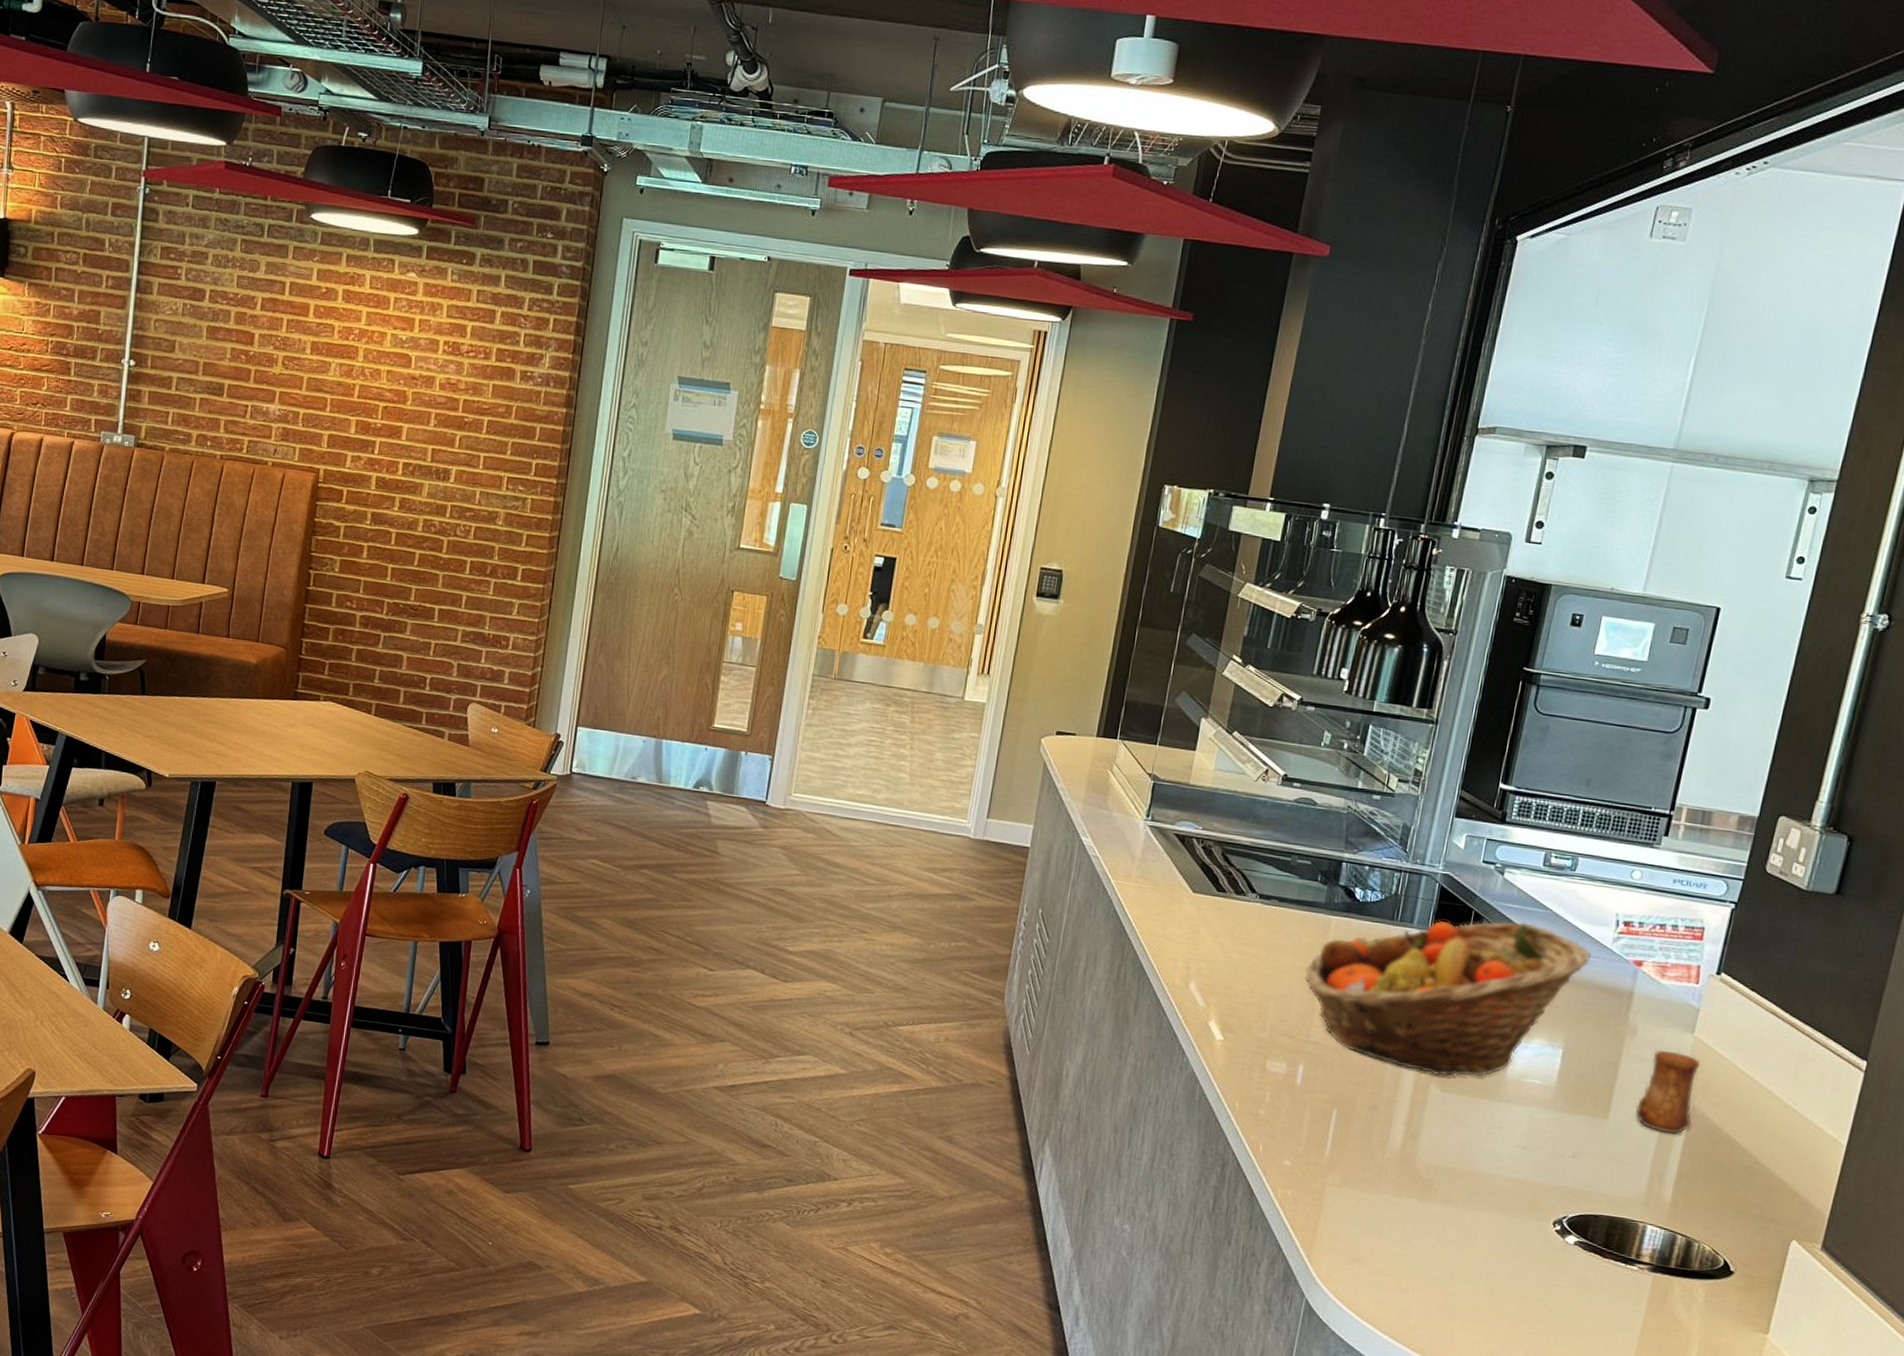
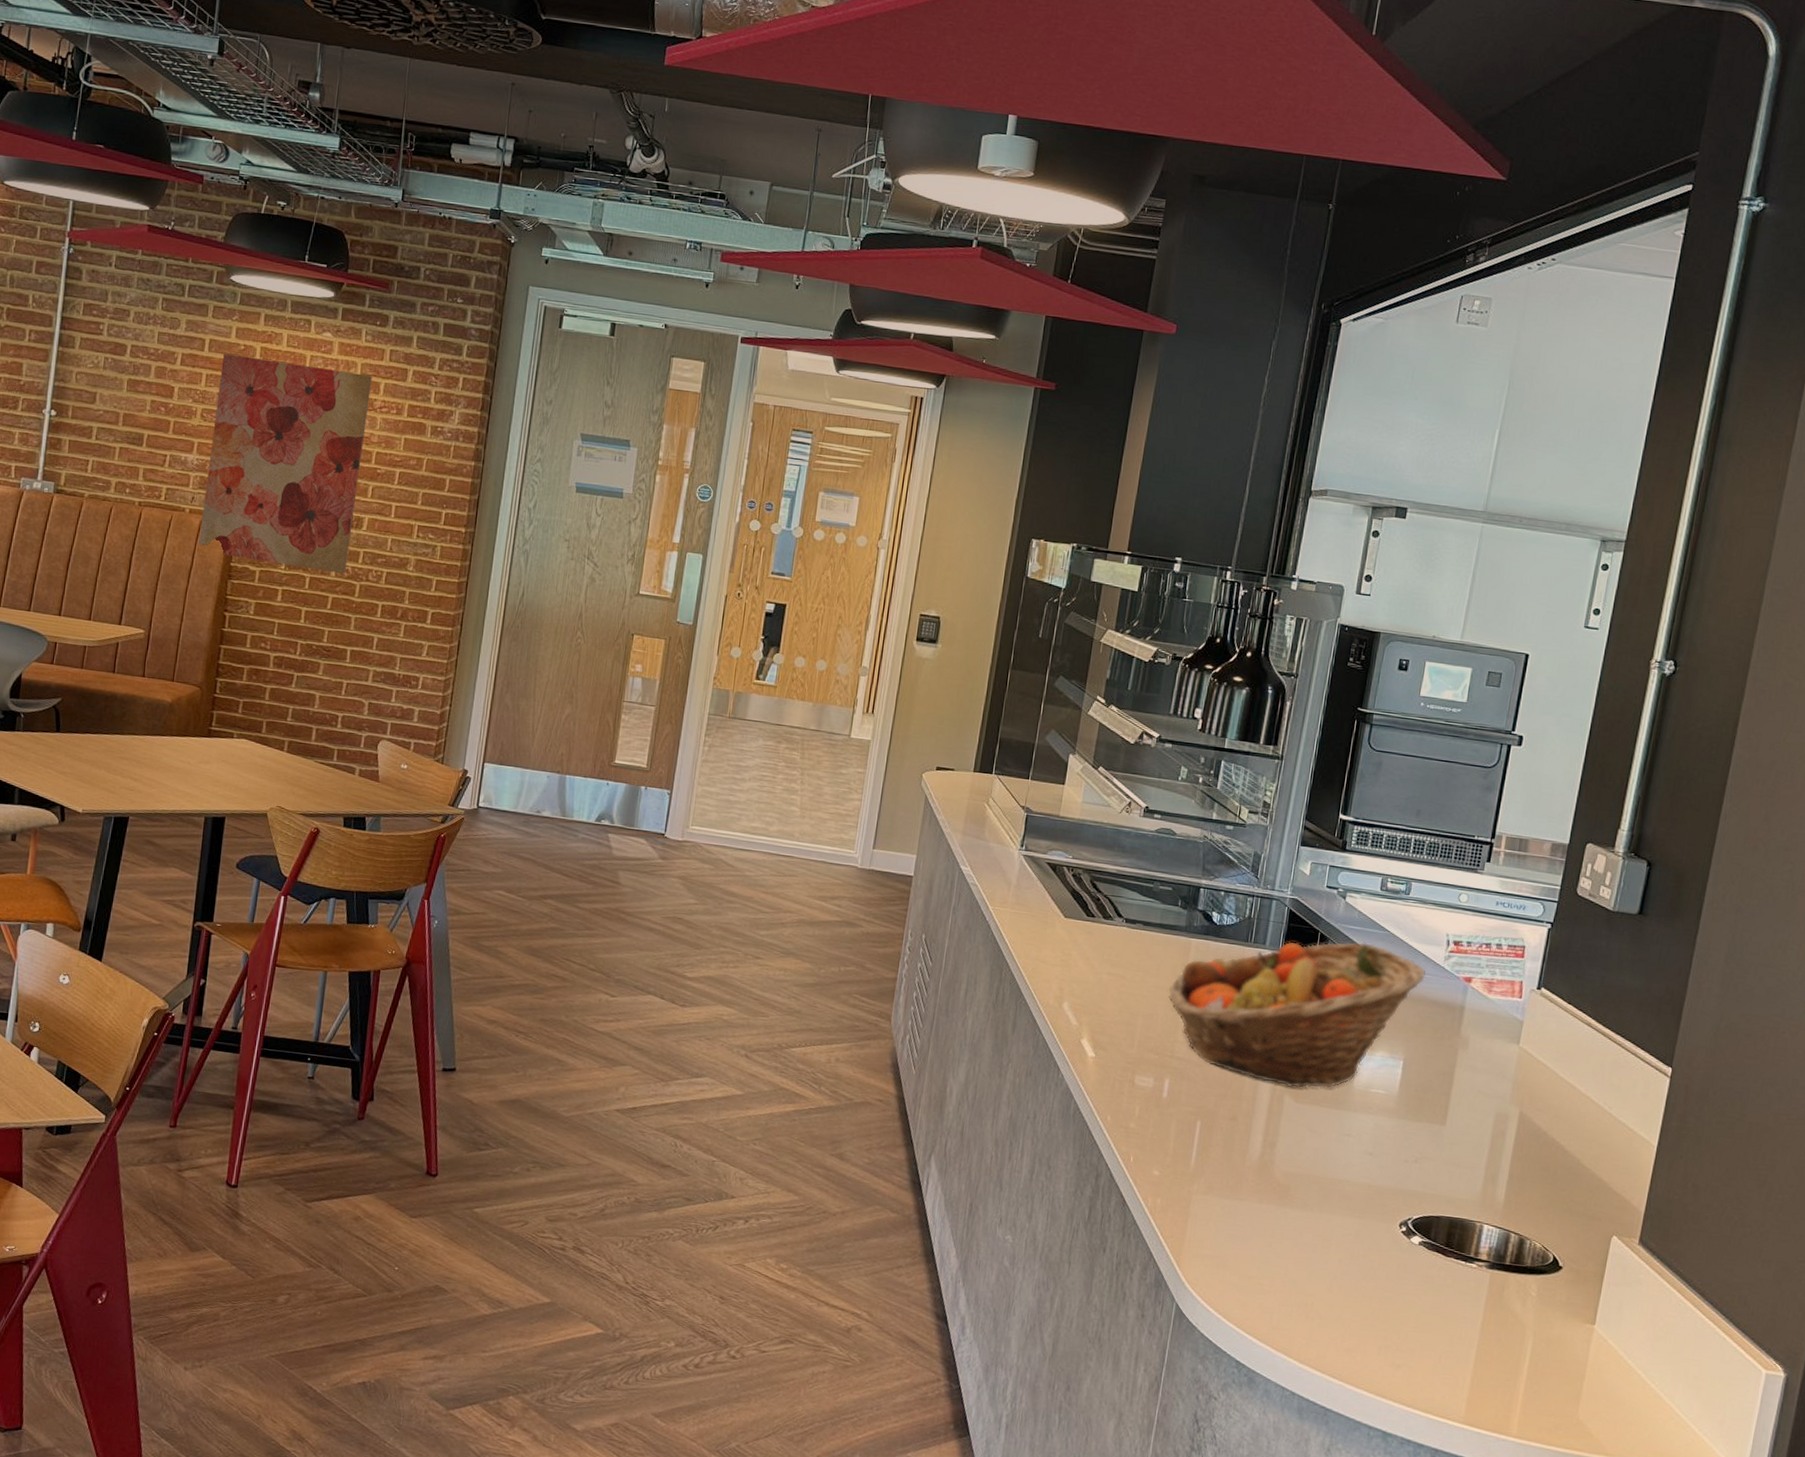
wall art: none [282,296,458,529] -> present [199,353,372,574]
cup: present [1634,1049,1701,1135] -> none [1469,1059,1527,1139]

